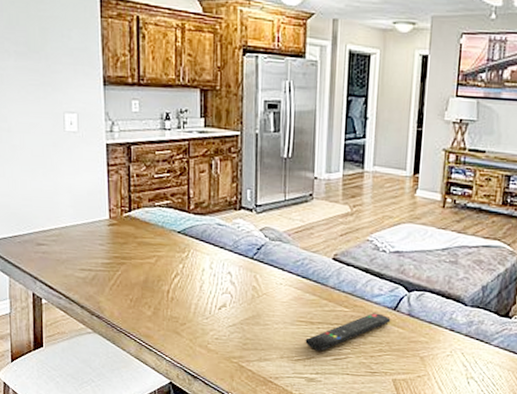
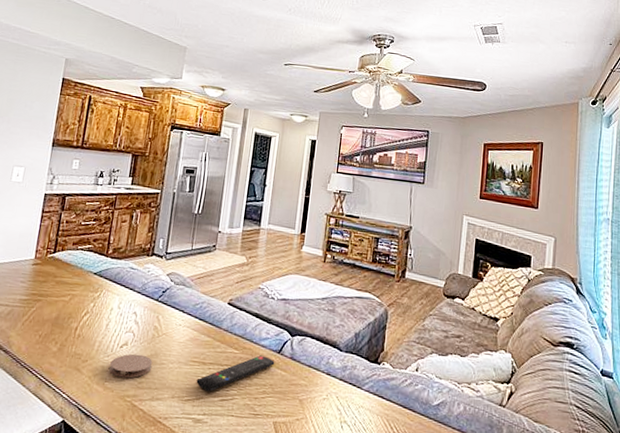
coaster: none [210,315,256,340] -> present [109,353,153,378]

